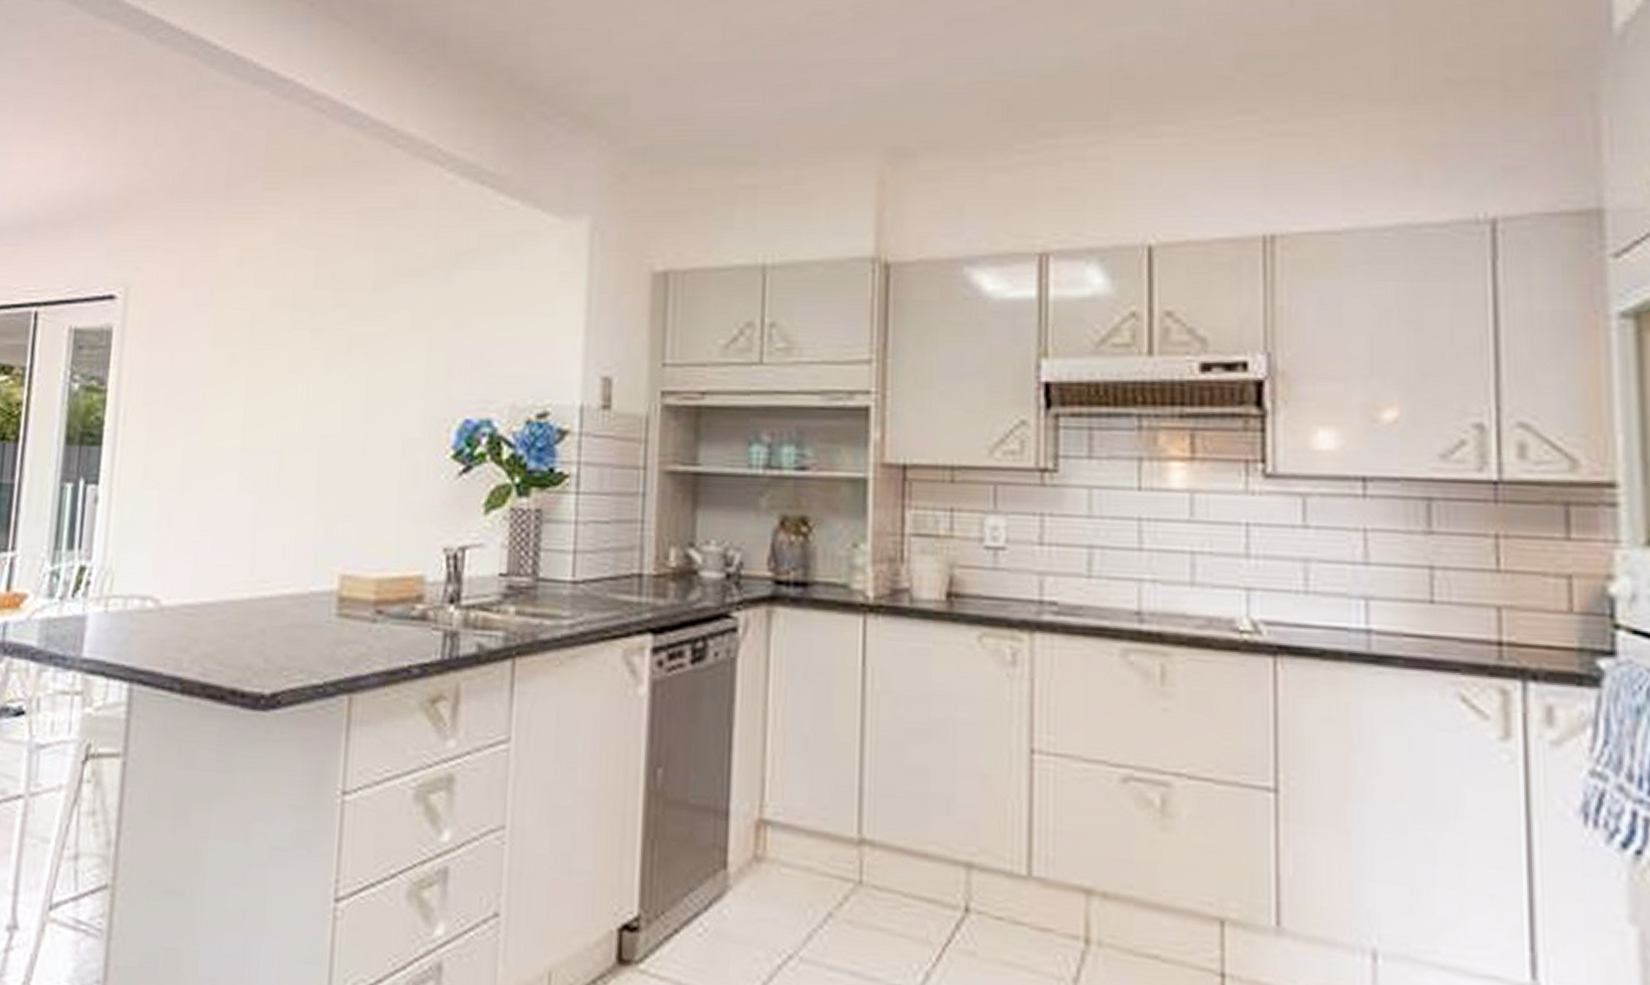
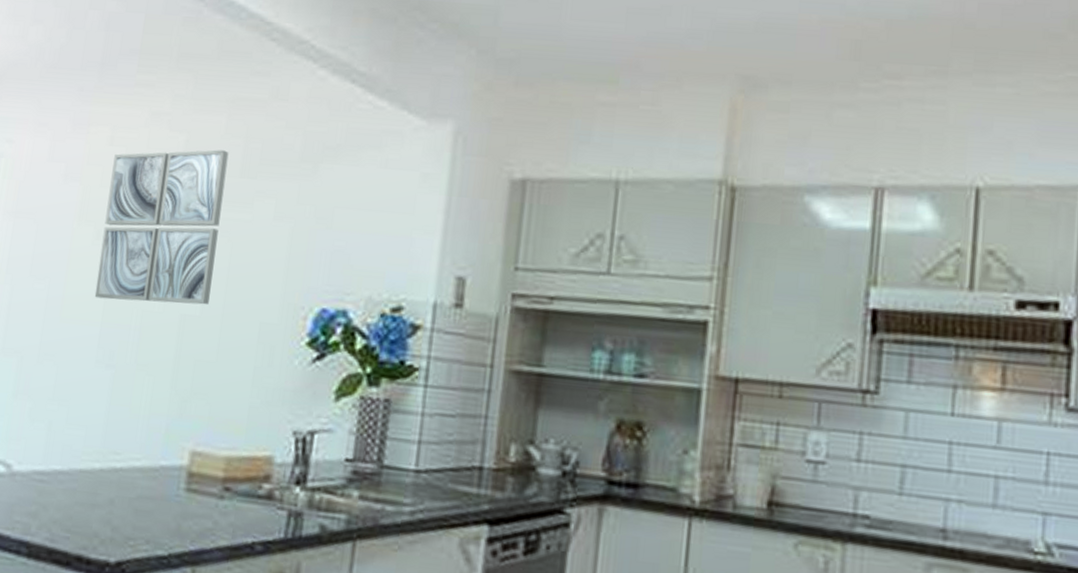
wall art: none [233,263,360,424] -> present [94,150,229,305]

